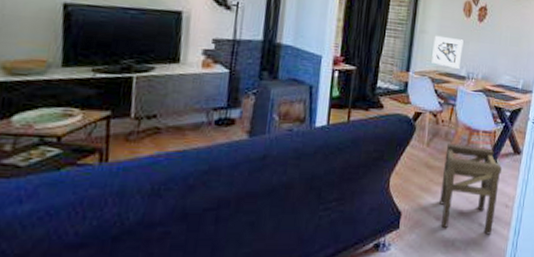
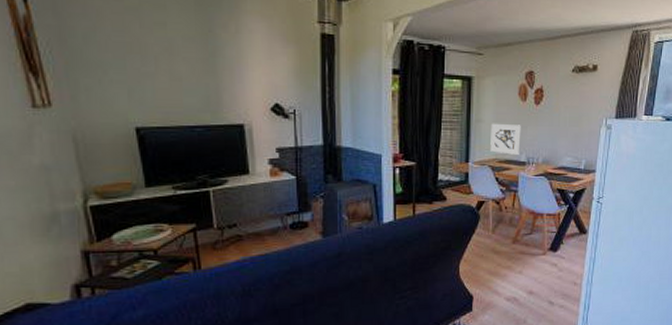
stool: present [439,143,502,235] -> none [509,228,568,311]

